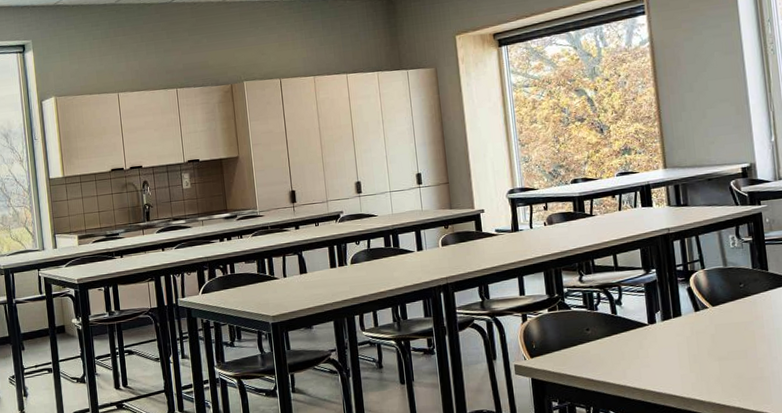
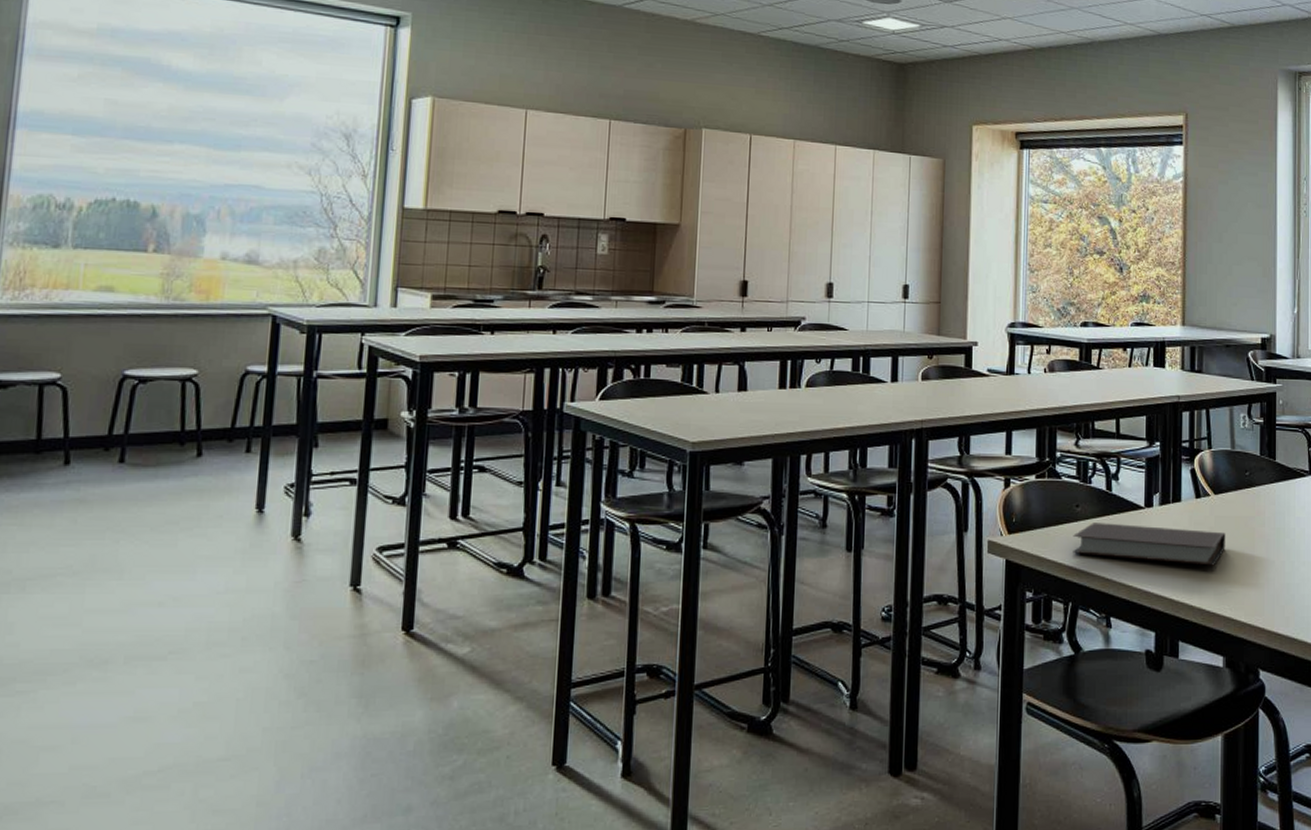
notebook: none [587,337,728,368] -> present [1073,523,1226,566]

